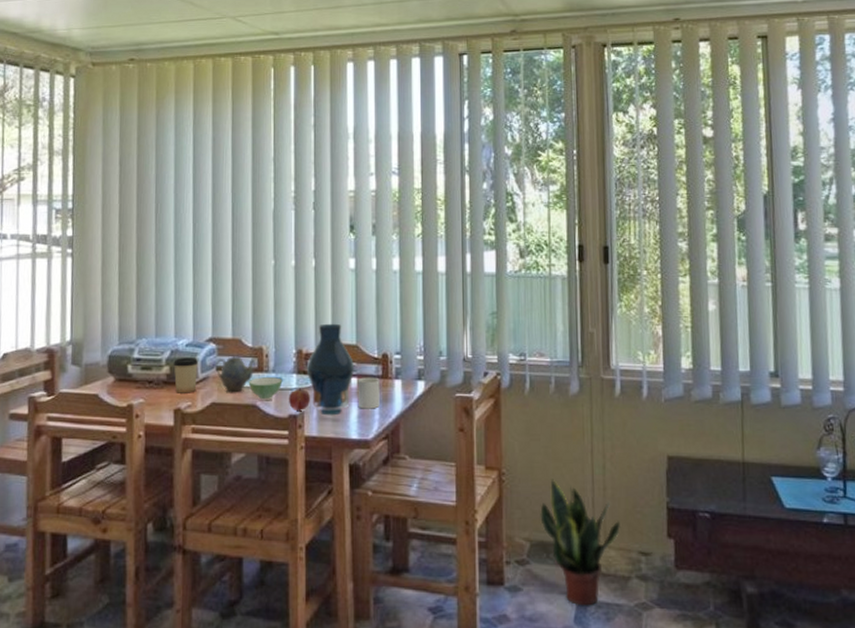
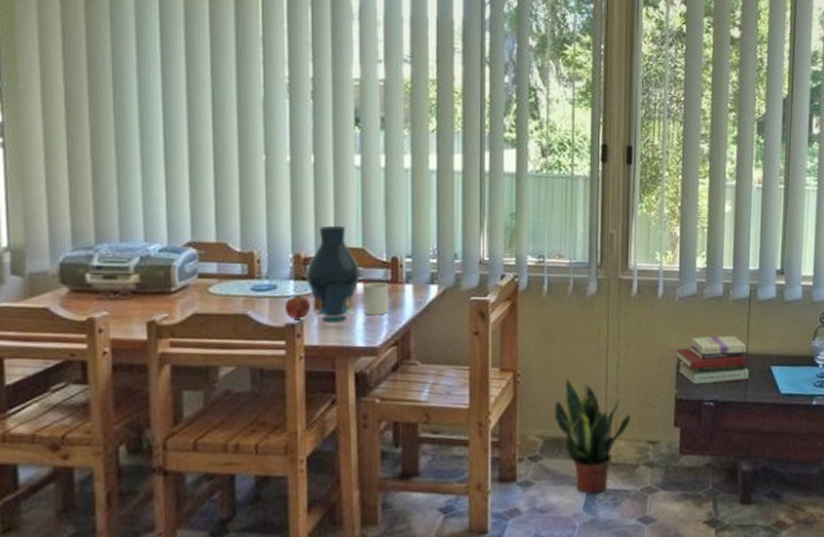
cup: present [173,358,198,393] -> none [144,264,174,304]
teapot: present [215,356,255,393] -> none [196,262,244,303]
bowl: present [248,377,283,401] -> none [237,284,278,310]
books: none [664,442,747,493] -> present [675,336,749,383]

